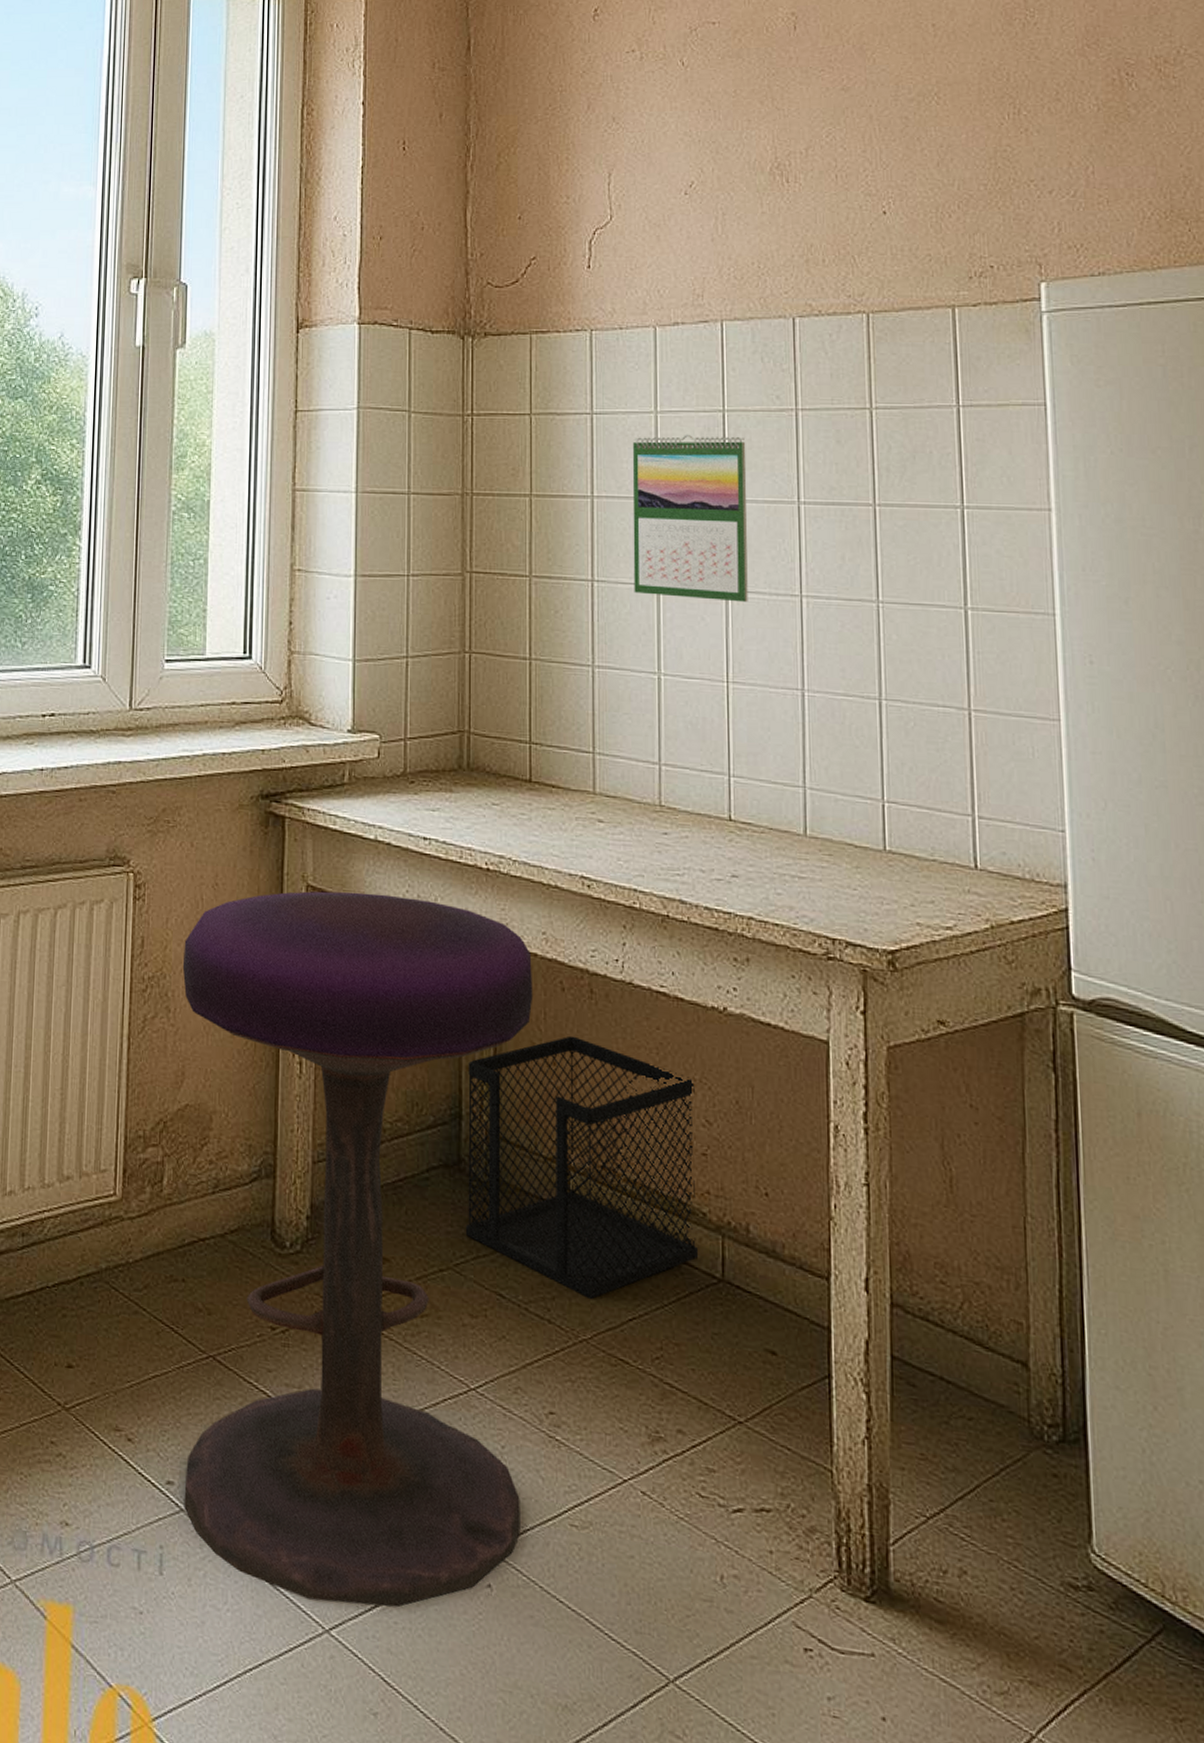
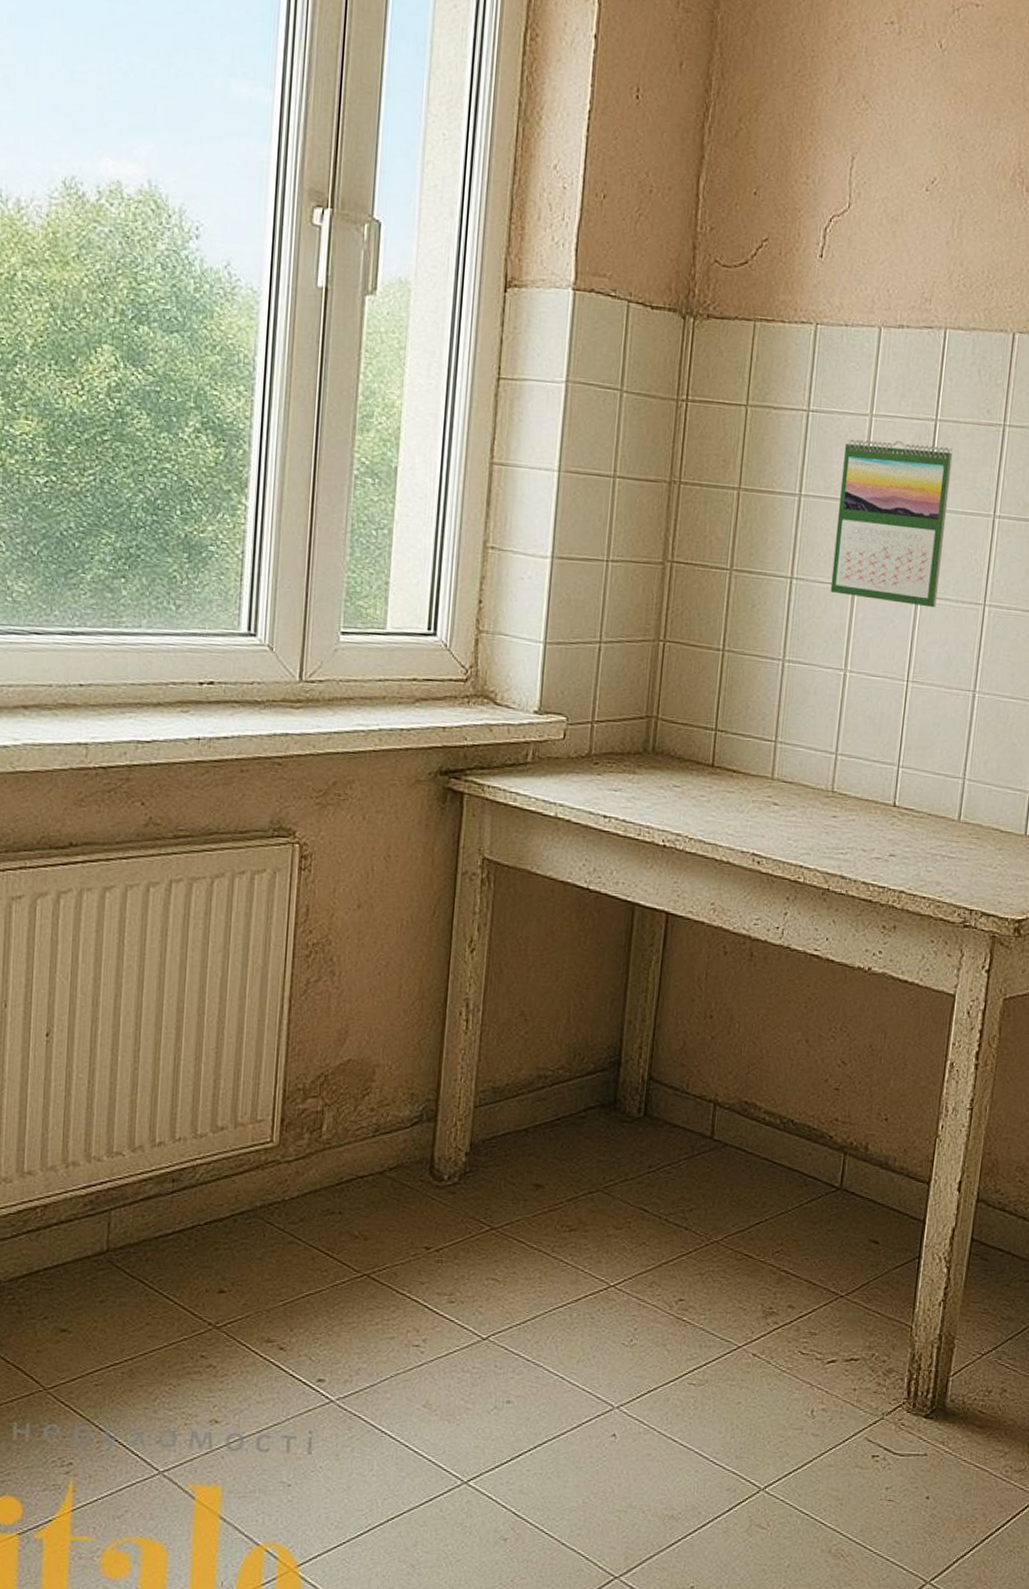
stool: present [182,891,533,1607] -> none [334,864,699,1460]
wastebasket: present [465,1035,699,1299] -> none [616,993,836,1209]

